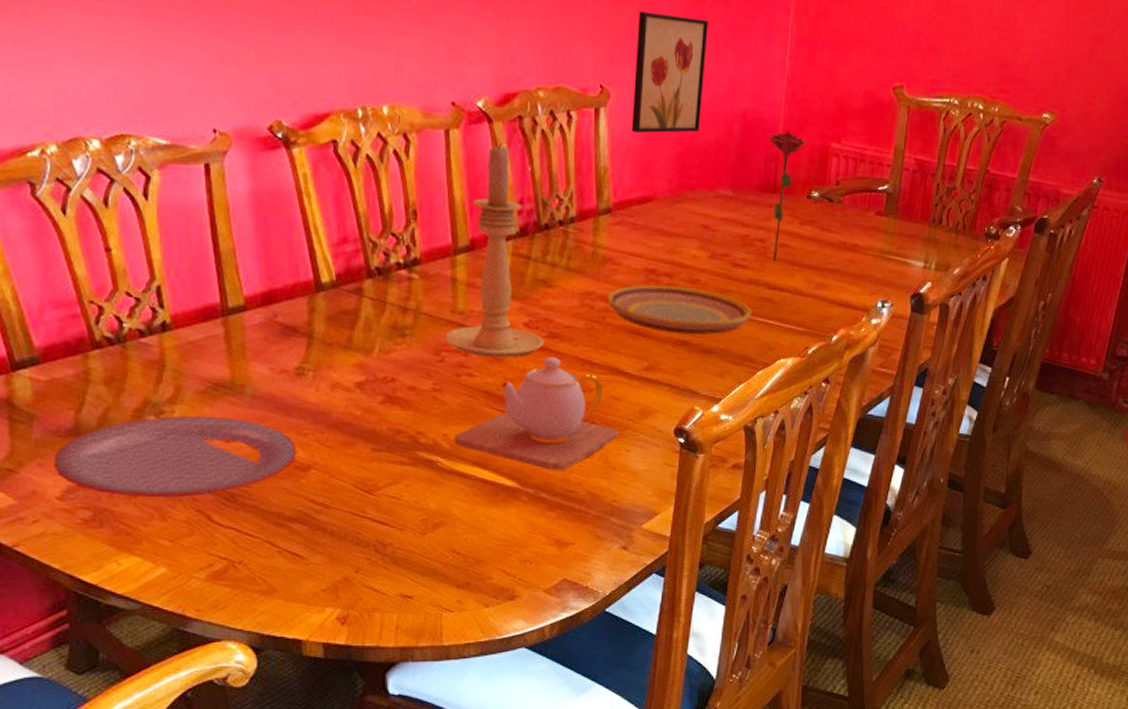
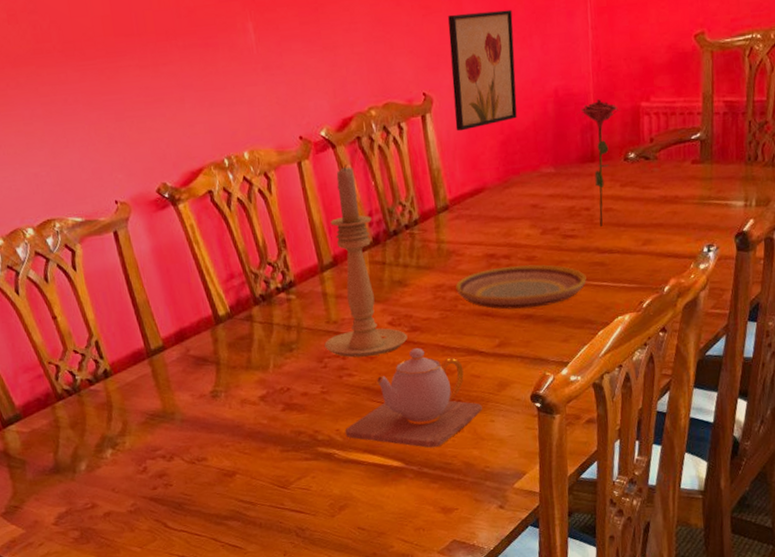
plate: present [53,415,296,499] -> none [45,441,223,516]

